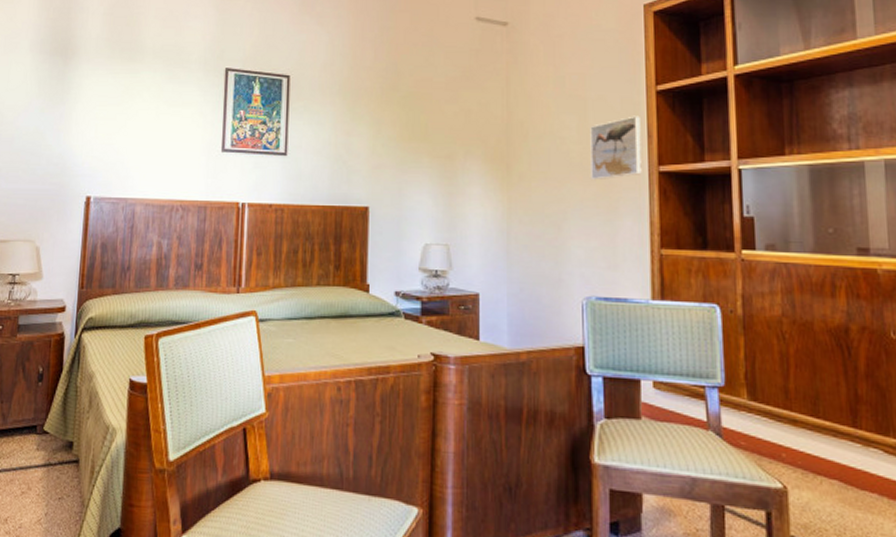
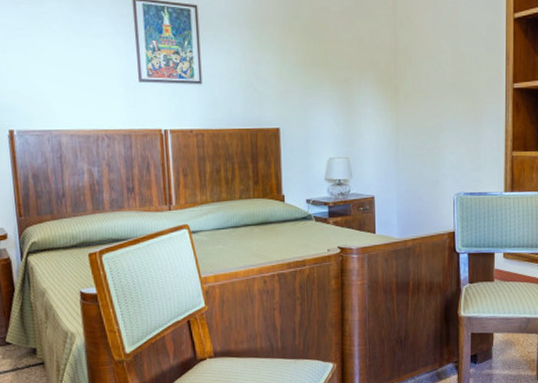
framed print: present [590,115,642,181] -> none [461,40,501,98]

